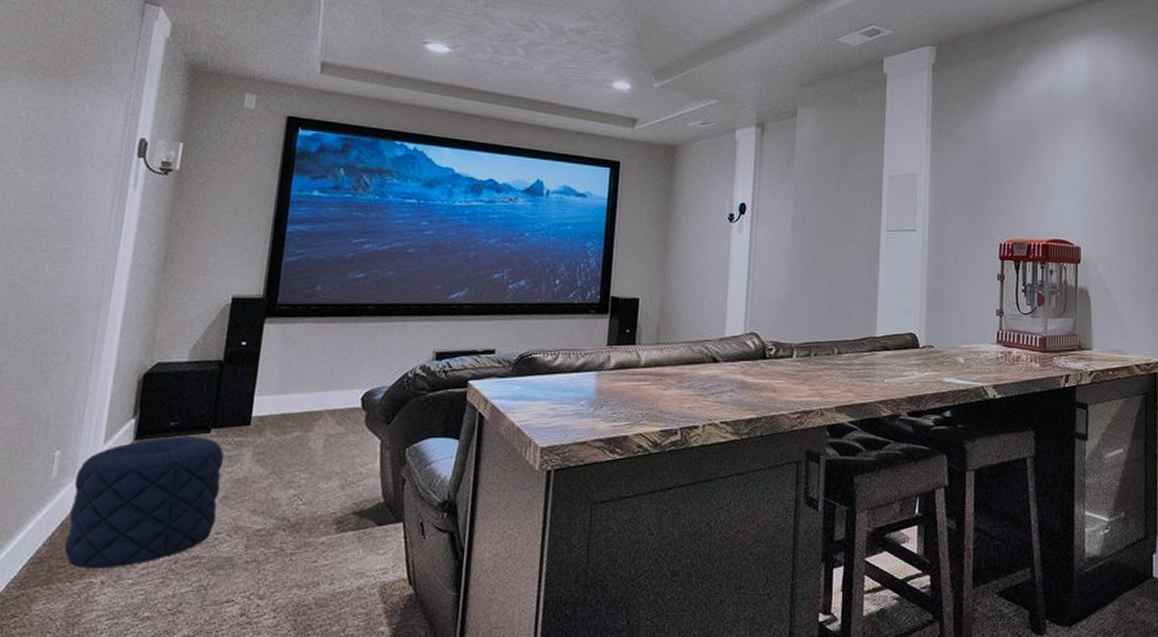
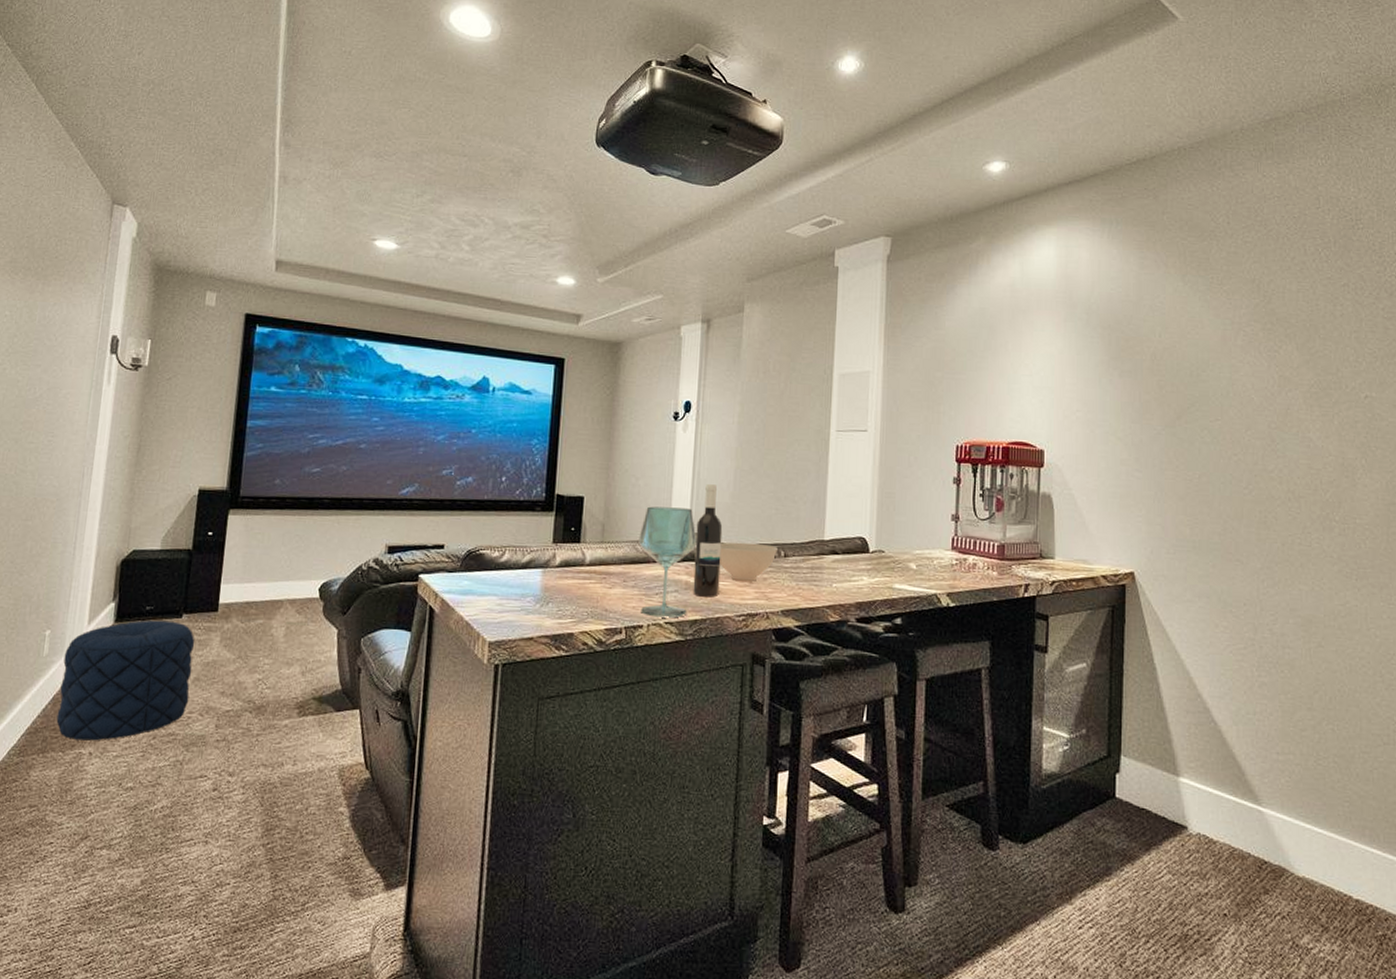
wine glass: none [694,307,752,418] -> present [638,506,697,618]
wine bottle: none [748,284,778,396] -> present [693,484,723,598]
bowl: none [774,340,831,380] -> present [719,542,778,582]

